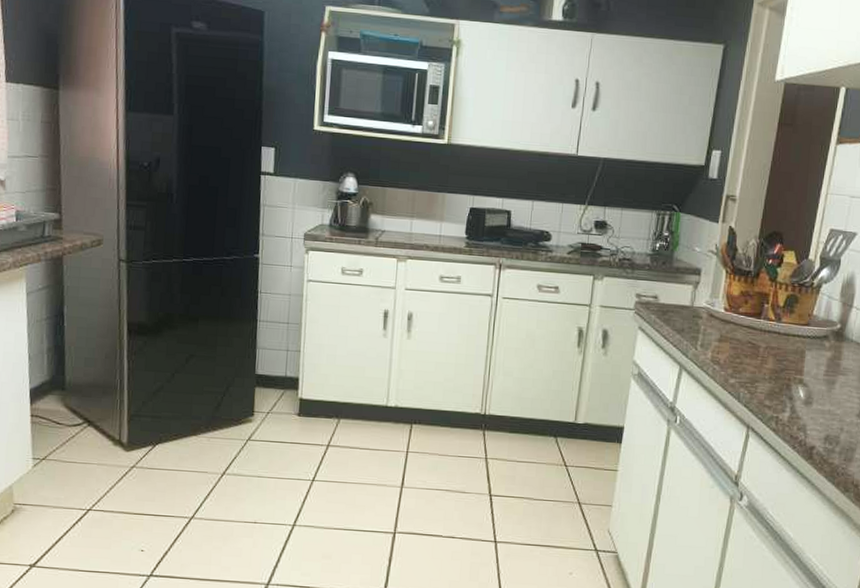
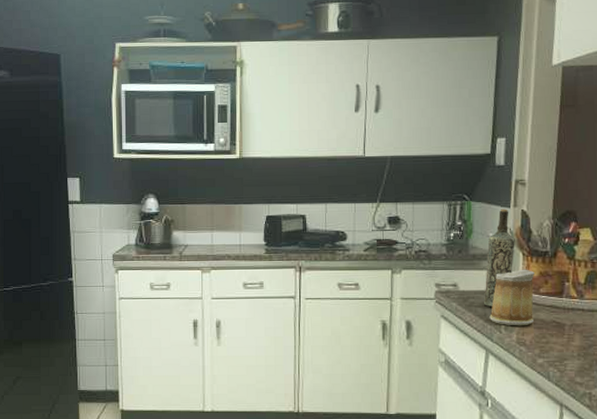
bottle: none [683,223,720,322] -> present [484,209,515,306]
mug: none [687,286,736,345] -> present [489,269,534,326]

